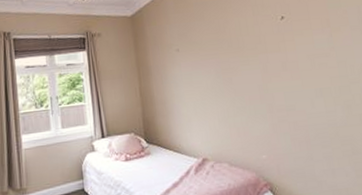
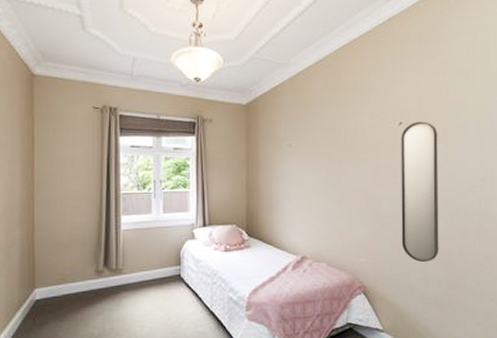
home mirror: none [284,13,341,153] -> present [401,121,439,263]

